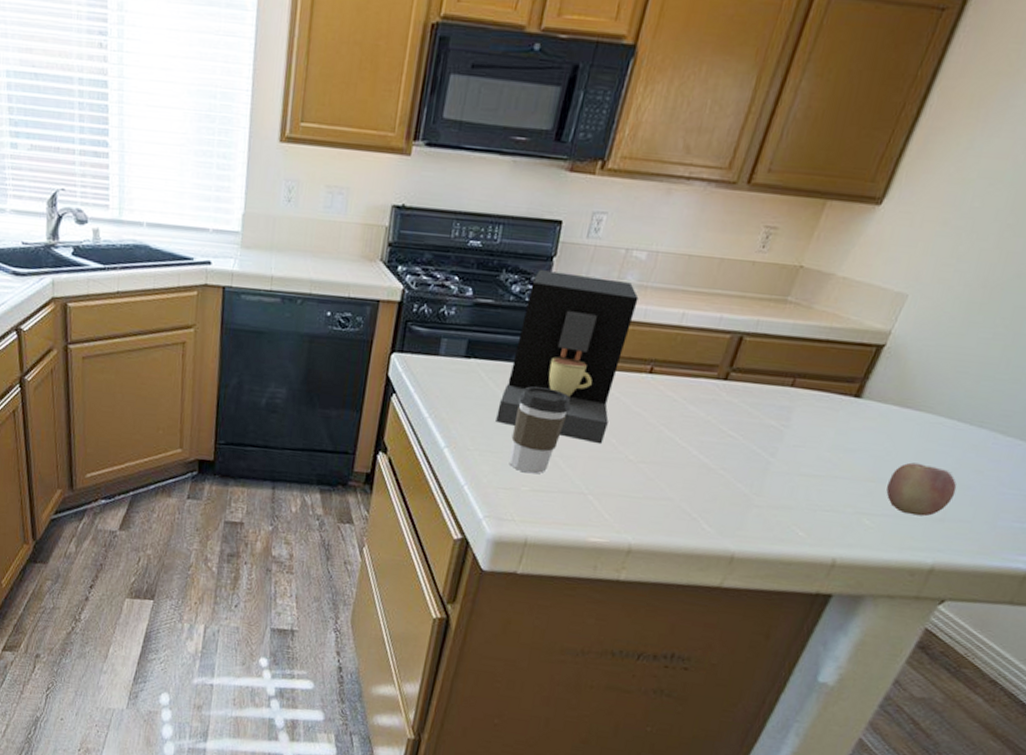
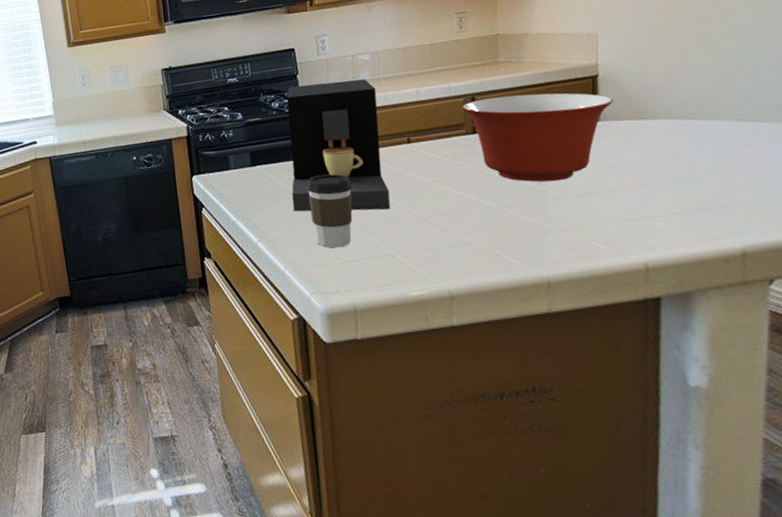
mixing bowl: none [721,341,888,455] -> present [461,93,614,182]
fruit: present [886,462,957,517] -> none [659,162,728,209]

